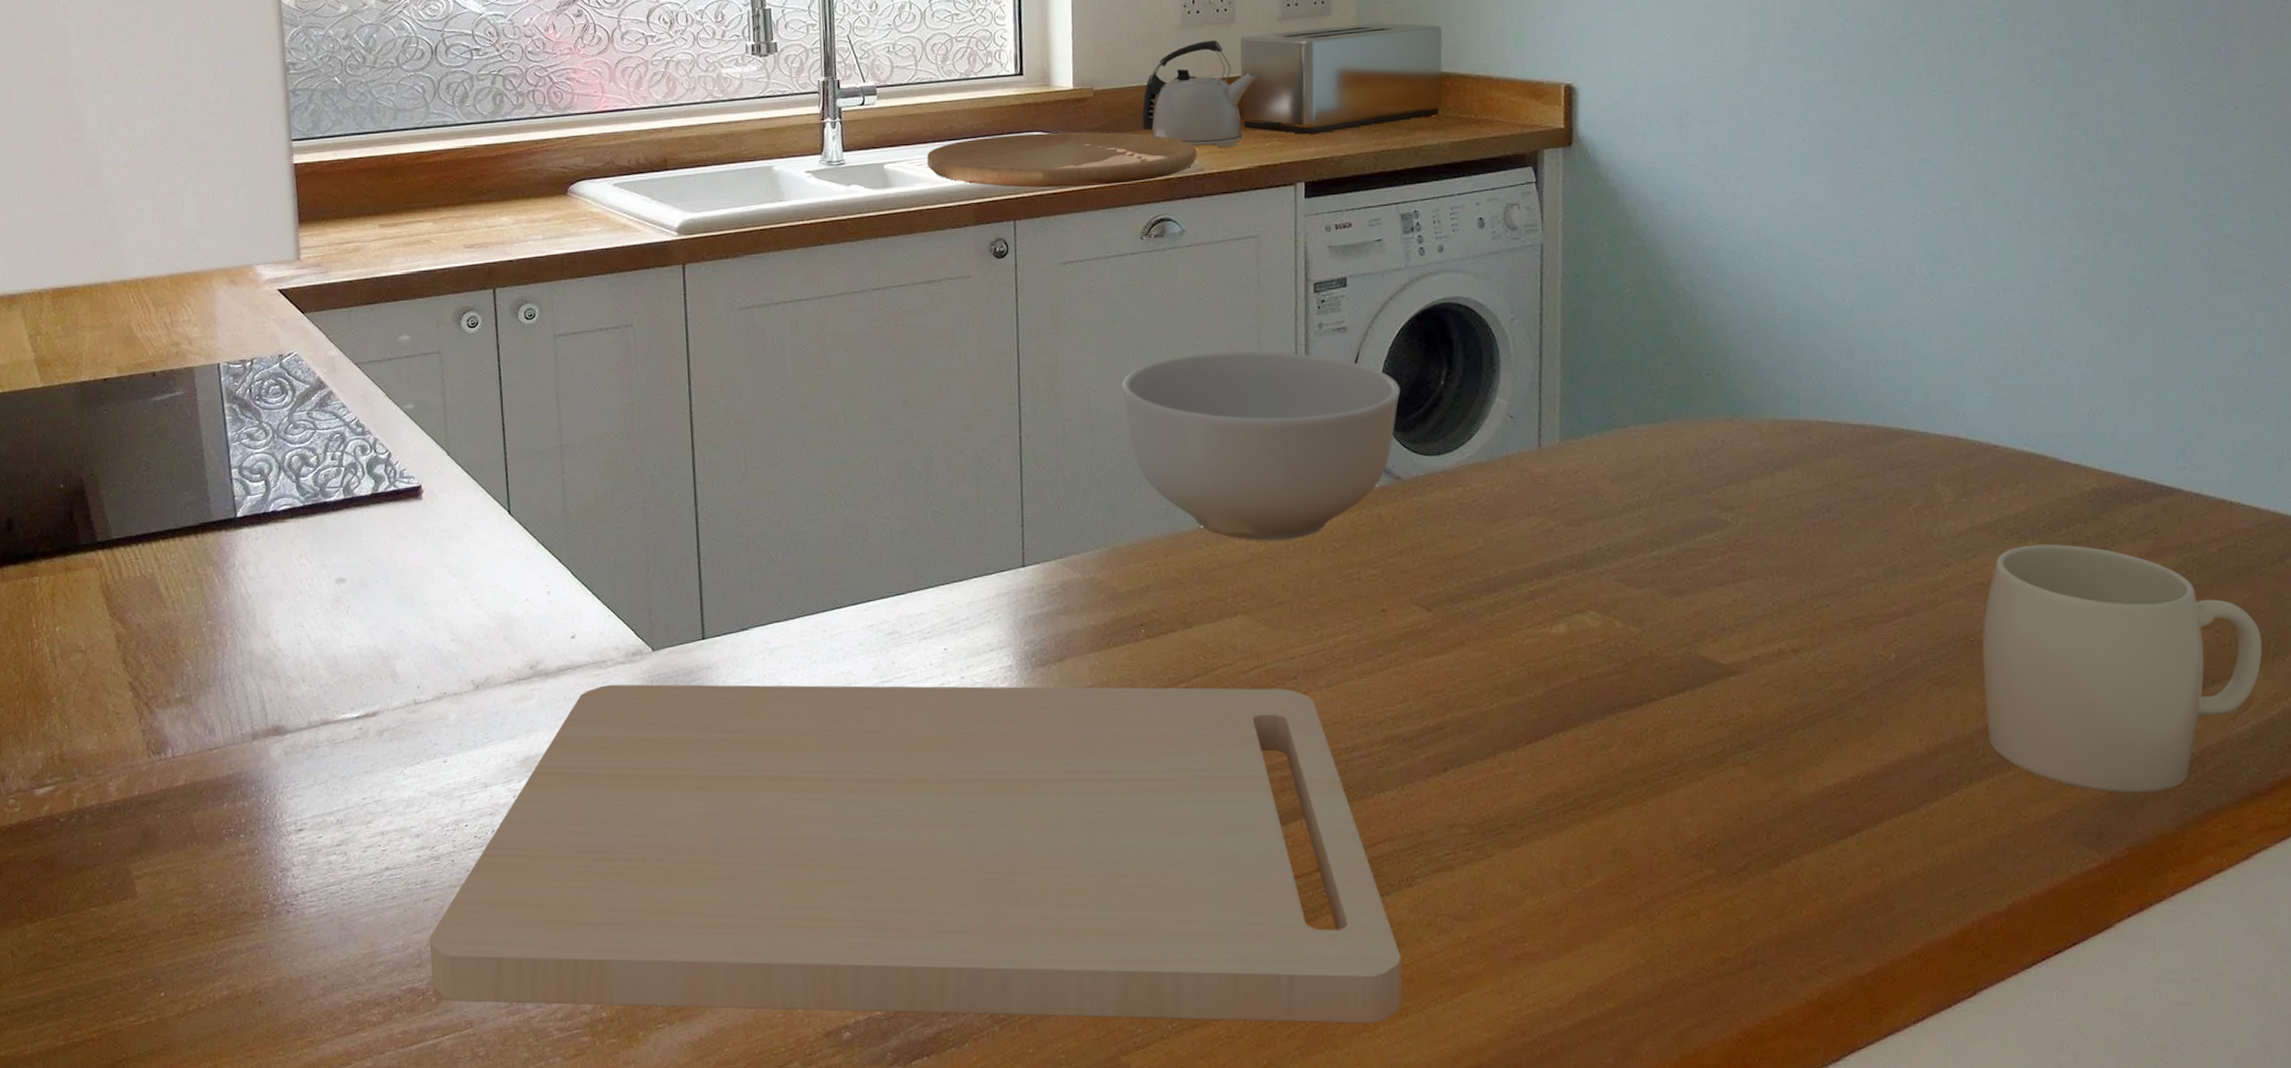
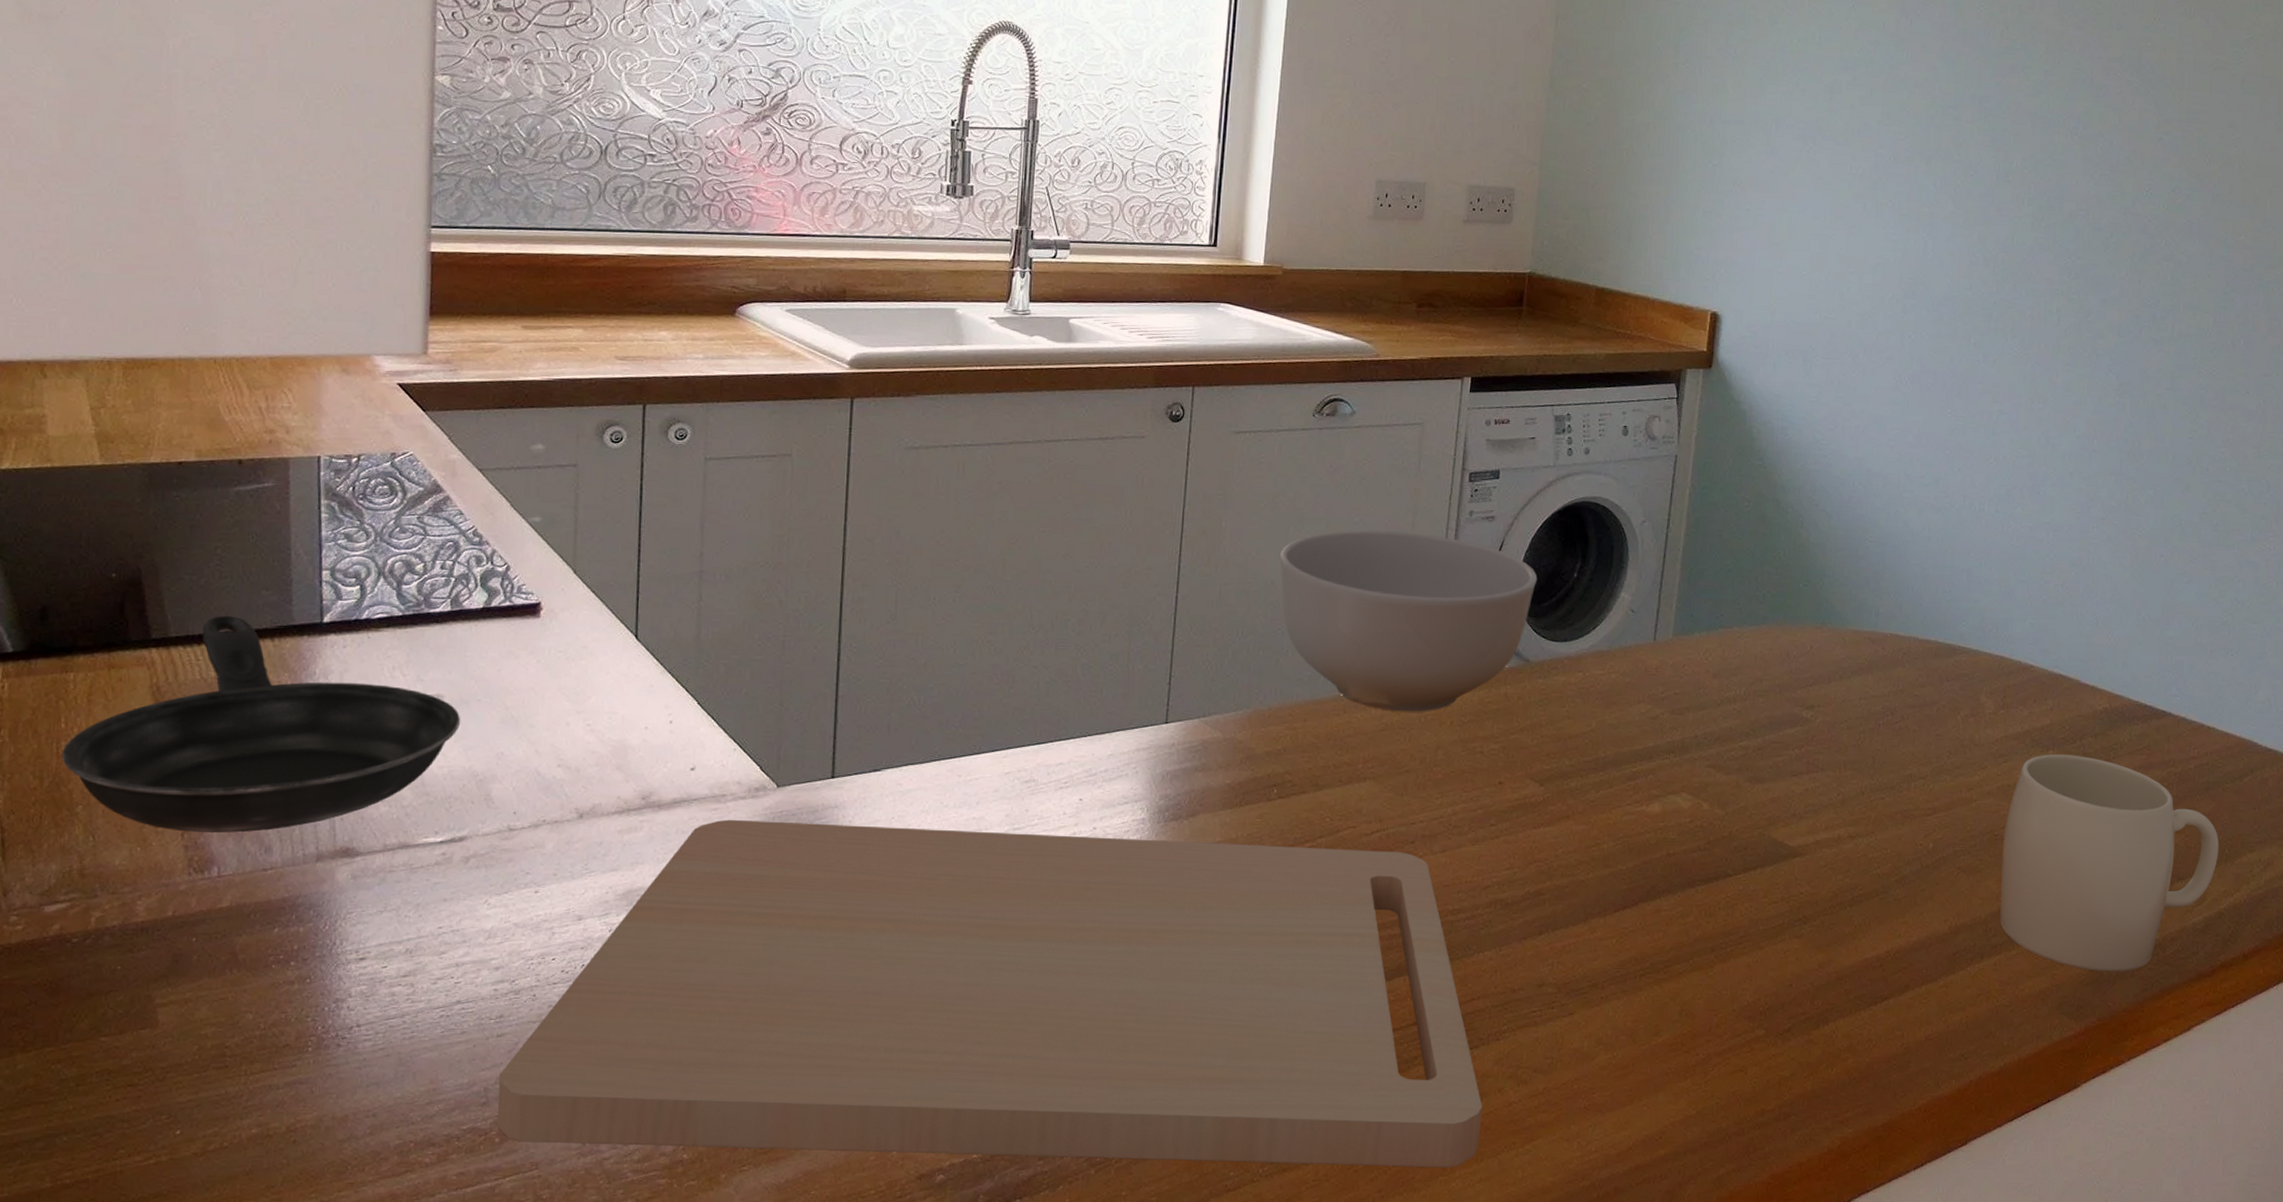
frying pan: none [35,516,363,718] -> present [61,615,461,833]
cutting board: present [927,132,1197,188] -> none [1113,303,1375,362]
kettle: present [1142,40,1257,149] -> none [1326,234,1438,338]
toaster: present [1240,23,1443,135] -> none [1419,233,1609,334]

